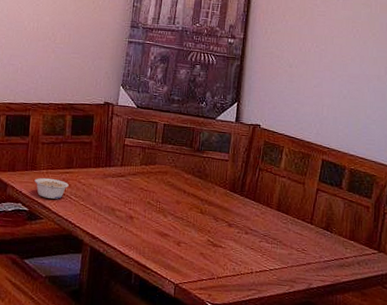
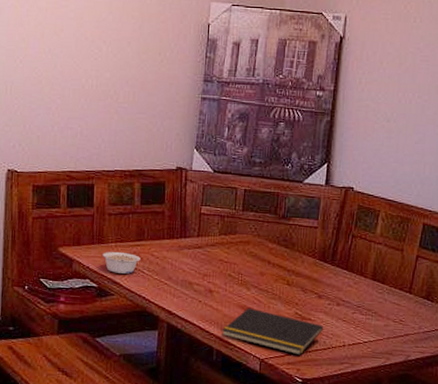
notepad: none [140,234,233,281] -> present [222,307,323,355]

